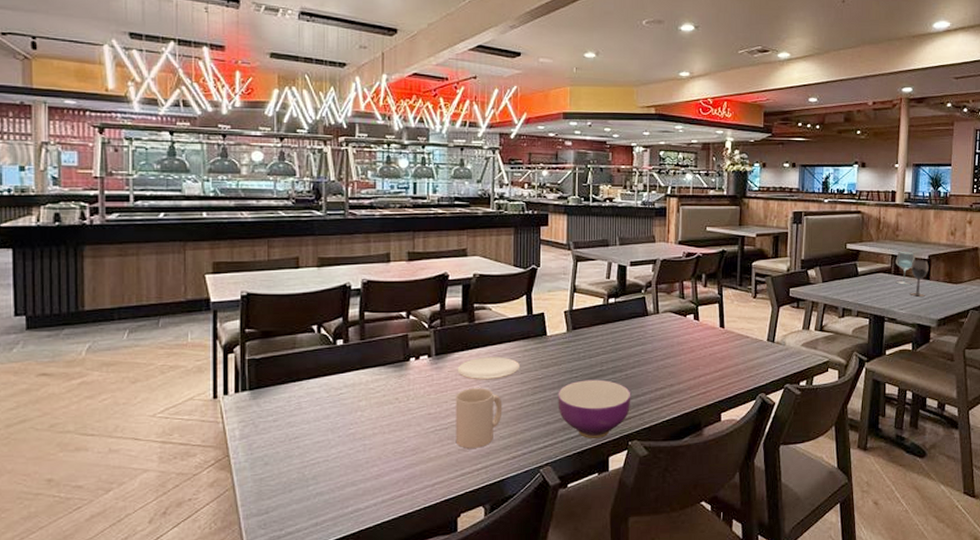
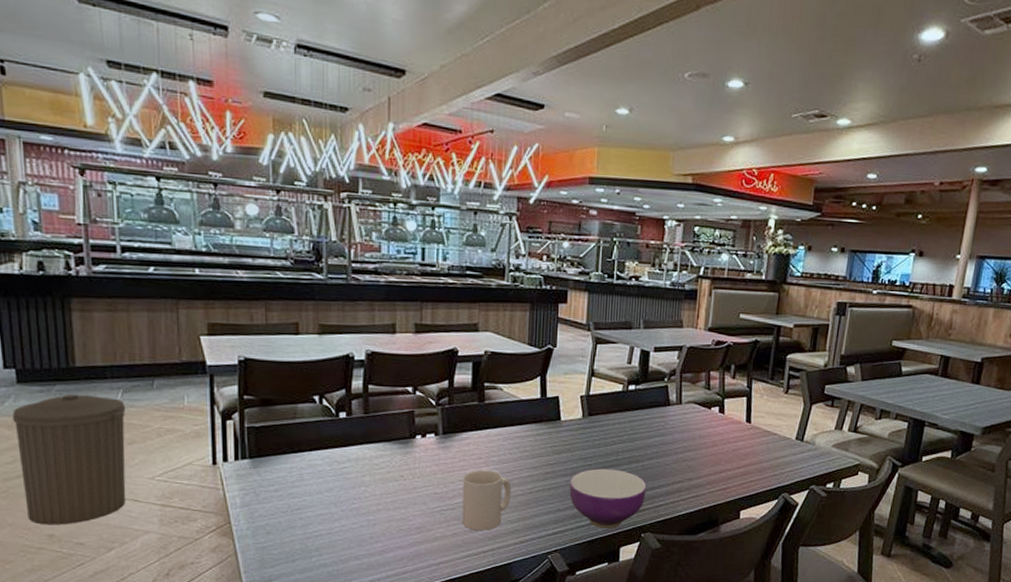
trash can: none [19,336,131,470] -> present [12,393,126,525]
plate: present [457,357,519,380] -> none [465,439,531,463]
wine glass: present [895,251,916,286] -> none [941,351,967,390]
wine glass: present [910,259,929,298] -> none [955,361,980,403]

